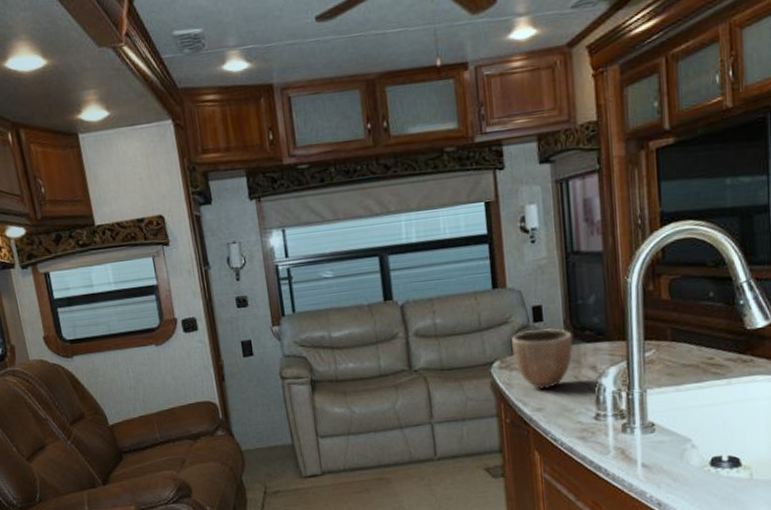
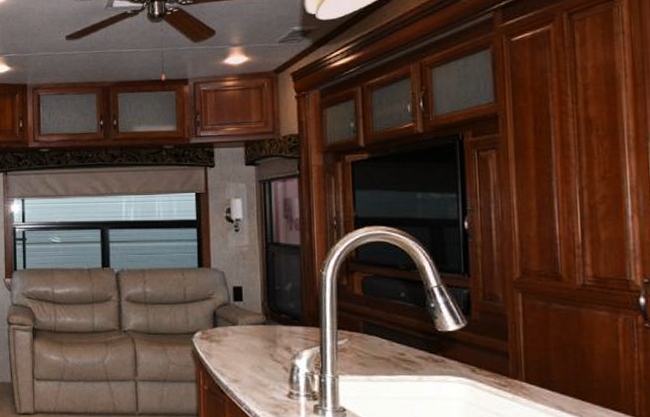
decorative bowl: present [512,328,573,389] -> none [213,307,270,362]

